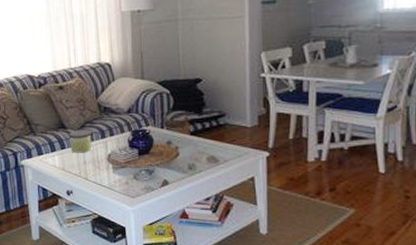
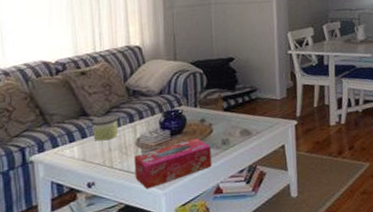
tissue box: none [105,159,178,204] -> present [134,137,212,190]

